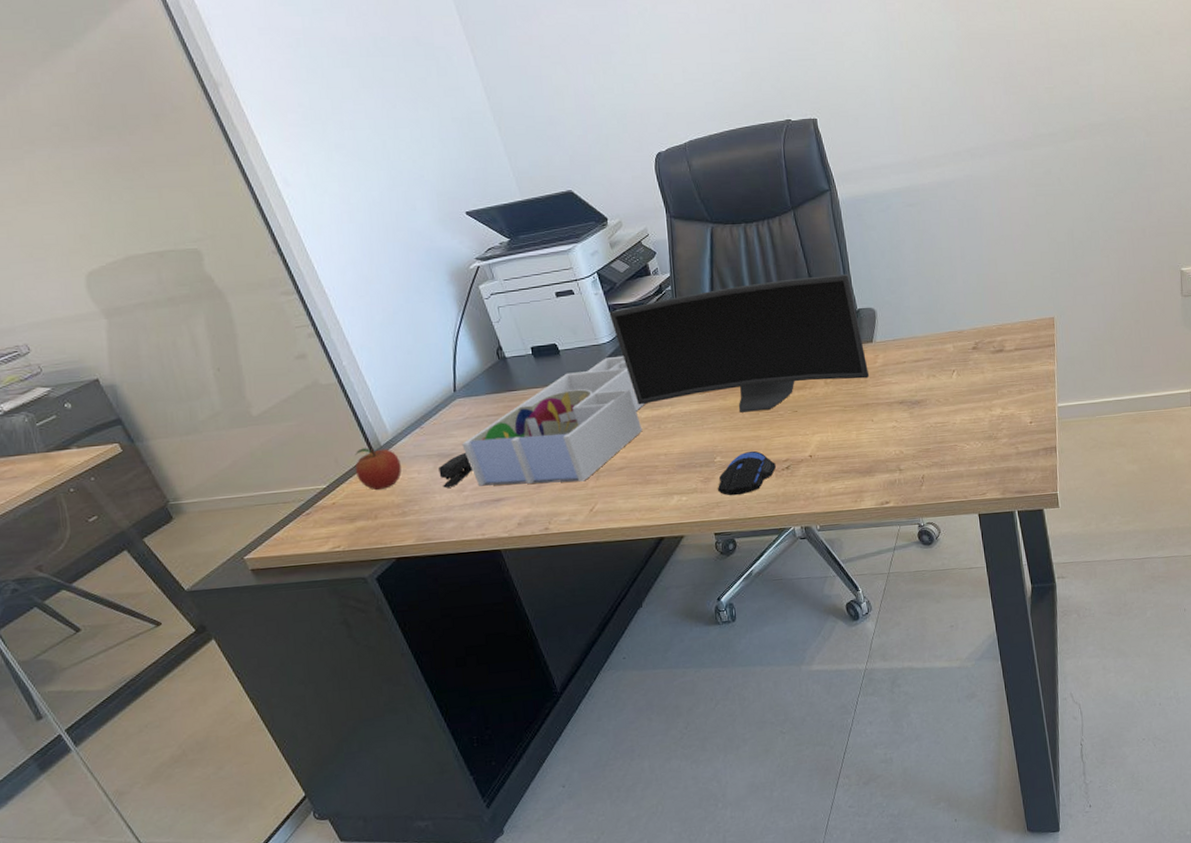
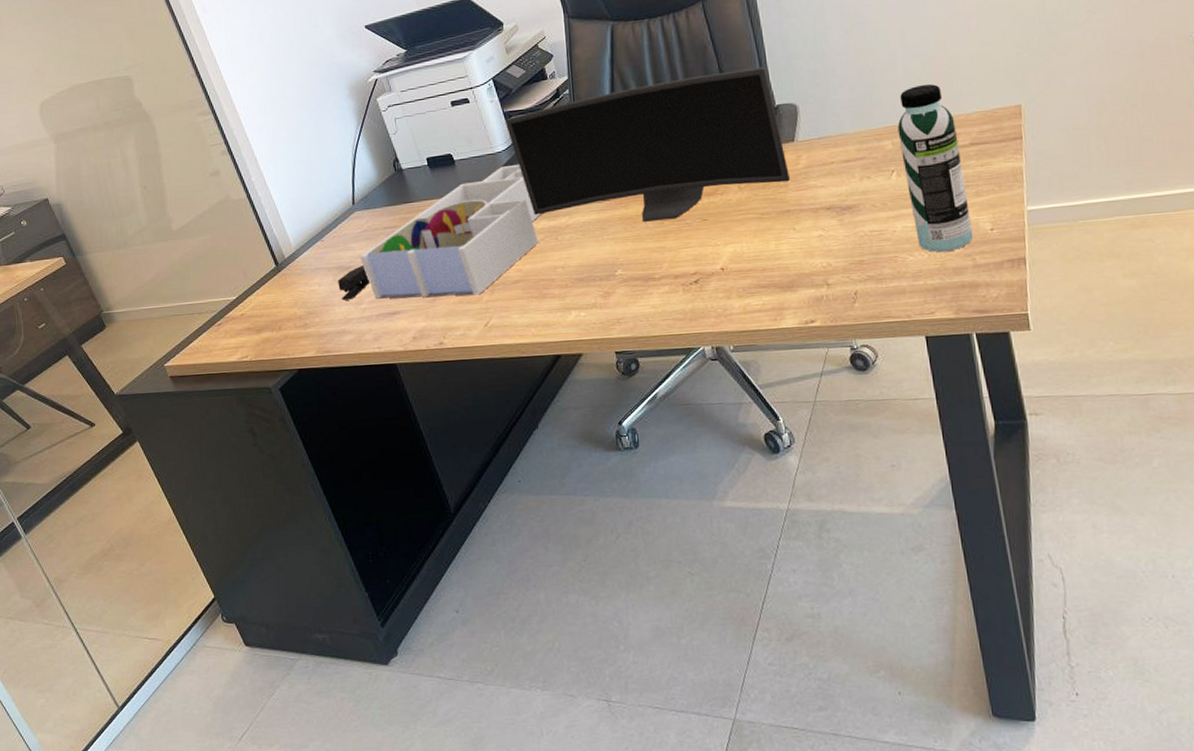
fruit: present [355,448,401,491] -> none [261,260,303,303]
computer mouse: present [718,450,776,496] -> none [619,263,683,312]
water bottle: none [958,296,1017,442] -> present [897,84,973,253]

